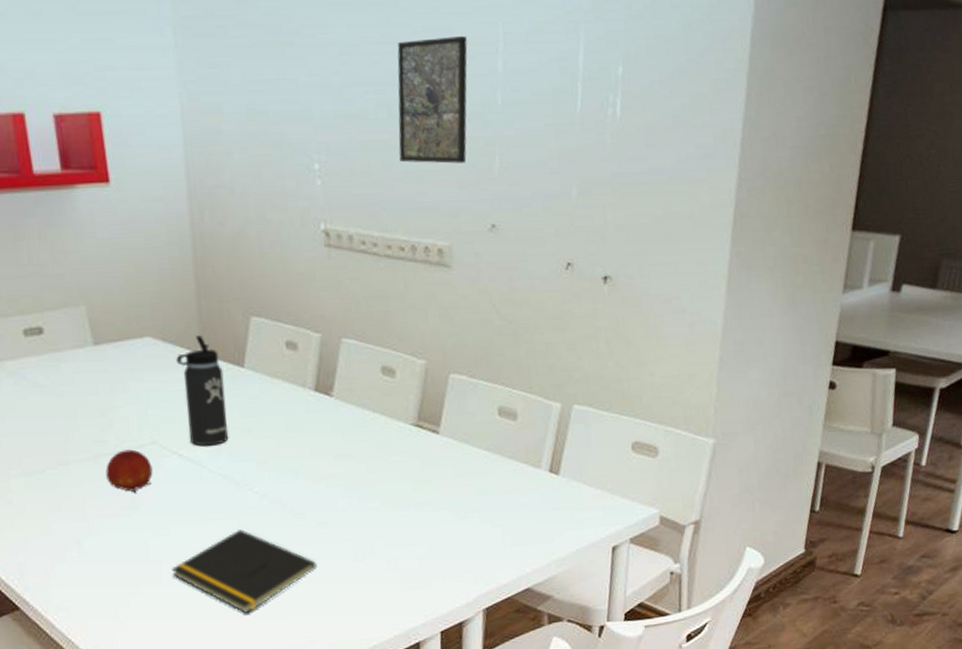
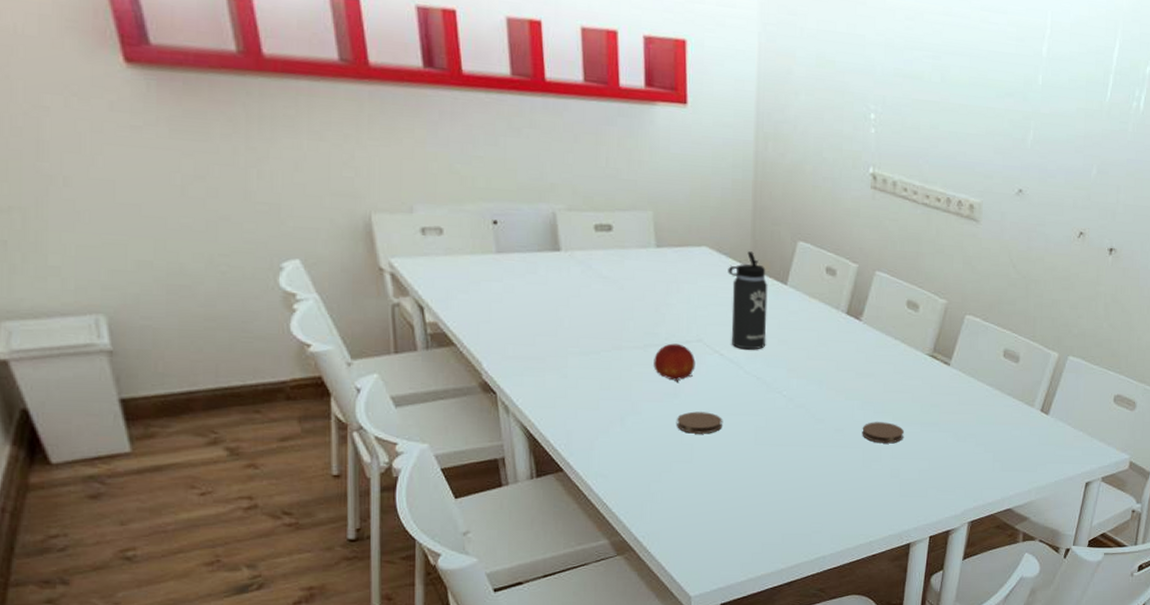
coaster: none [139,522,191,549] -> present [677,411,722,434]
notepad: present [172,529,317,613] -> none [702,426,830,499]
coaster: none [348,507,397,533] -> present [862,422,904,444]
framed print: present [397,36,468,164] -> none [946,16,1019,132]

